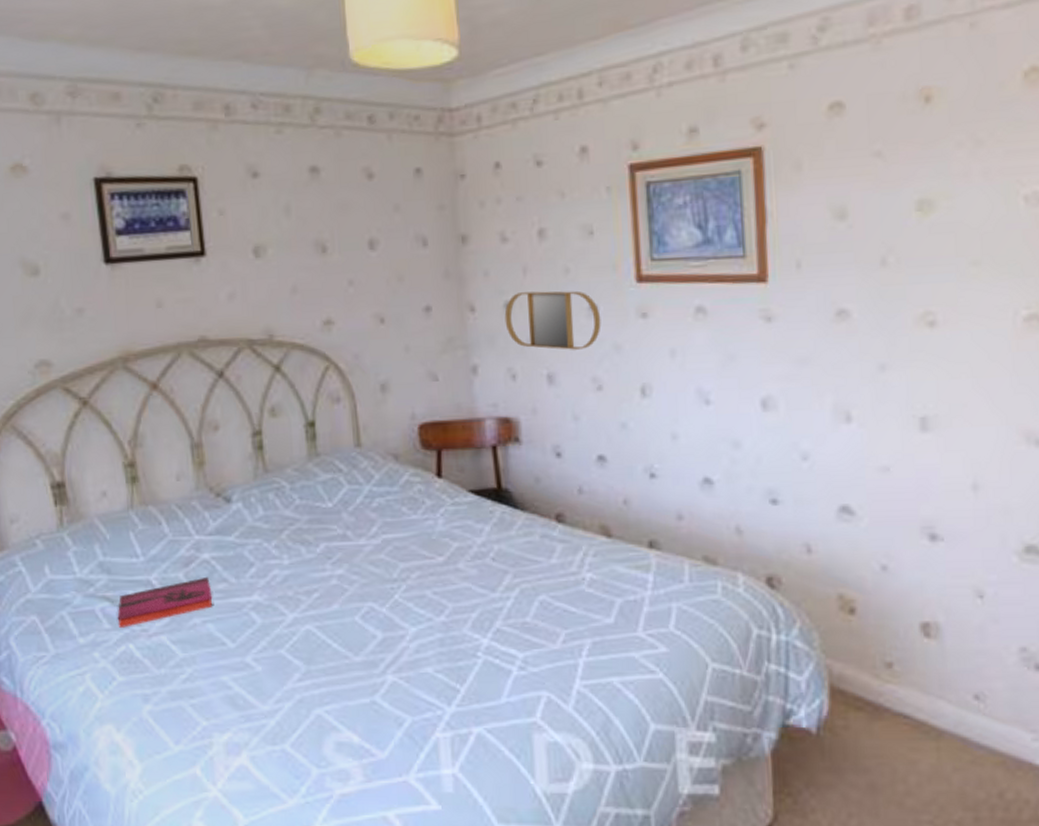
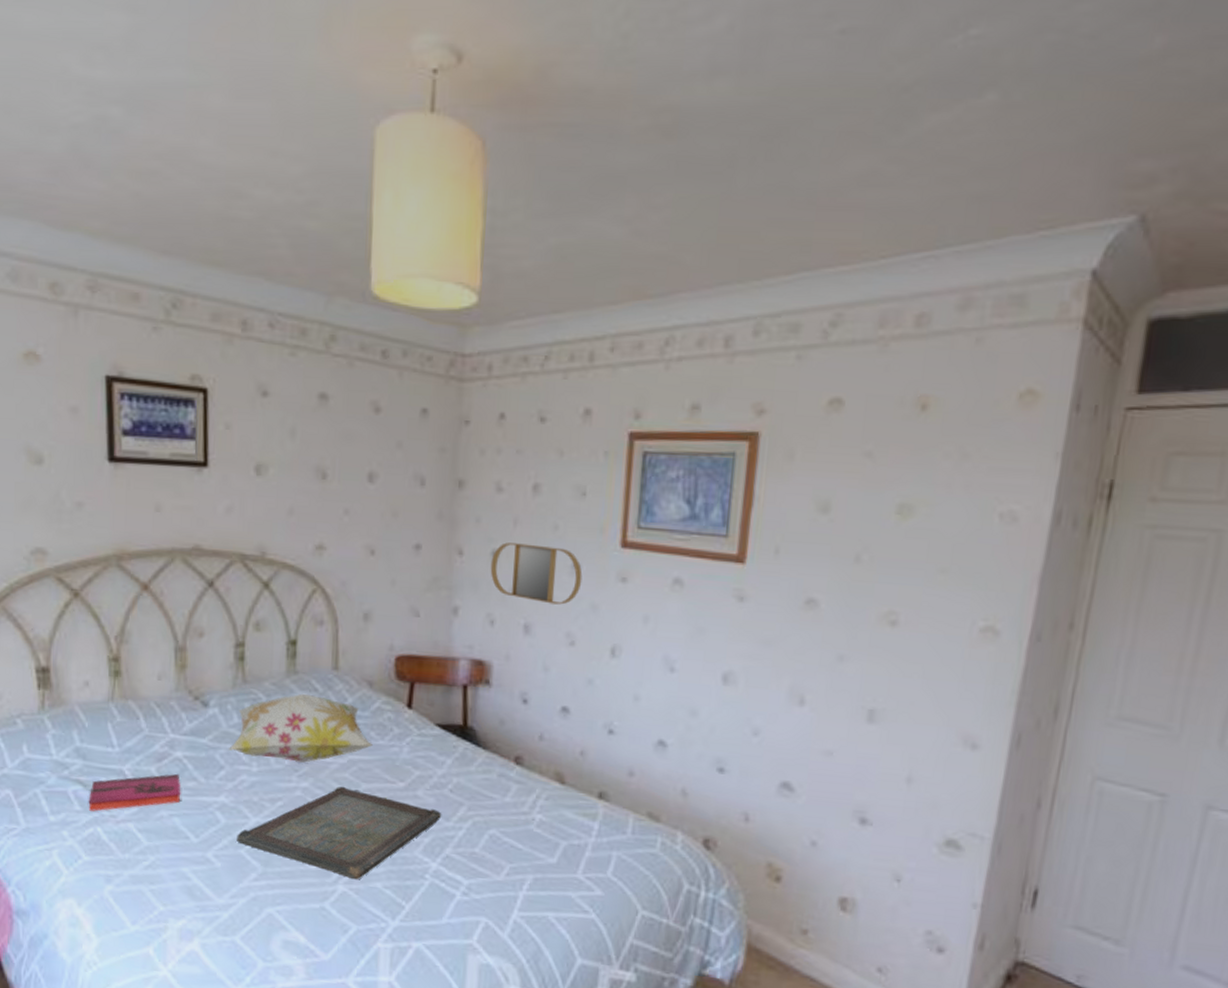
decorative pillow: none [257,475,406,549] -> present [229,693,373,763]
serving tray: none [275,568,487,667] -> present [237,786,442,880]

